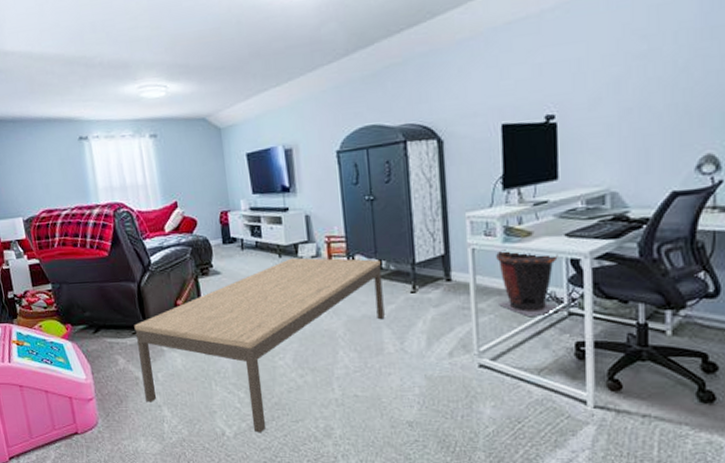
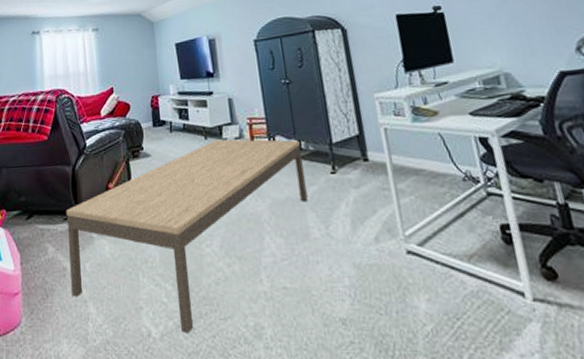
waste bin: present [496,249,567,316] -> none [407,129,485,197]

